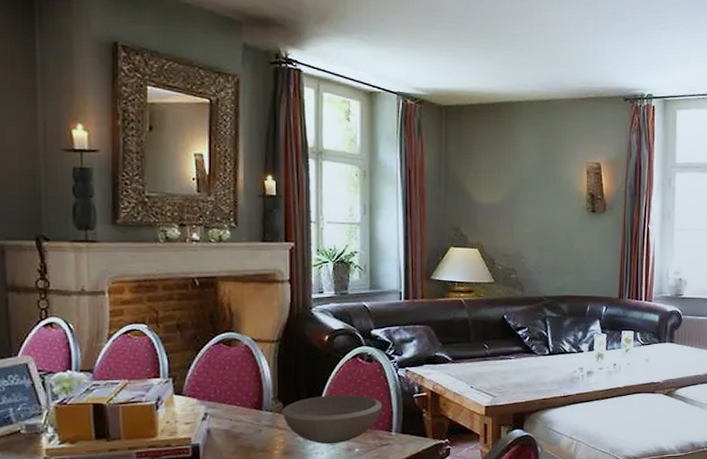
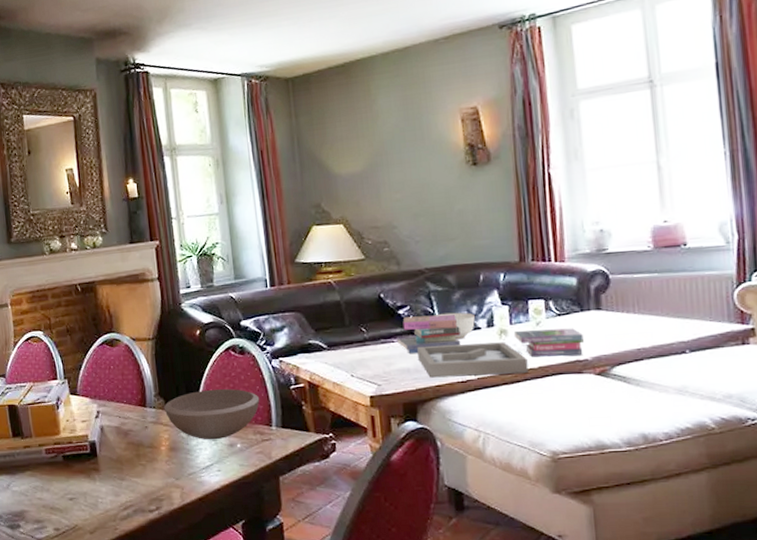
books: none [514,337,567,370] -> present [397,314,461,353]
decorative tray: none [530,364,616,392] -> present [417,342,529,378]
bowl: none [547,336,580,360] -> present [434,312,476,340]
books: none [608,355,659,379] -> present [513,328,584,358]

